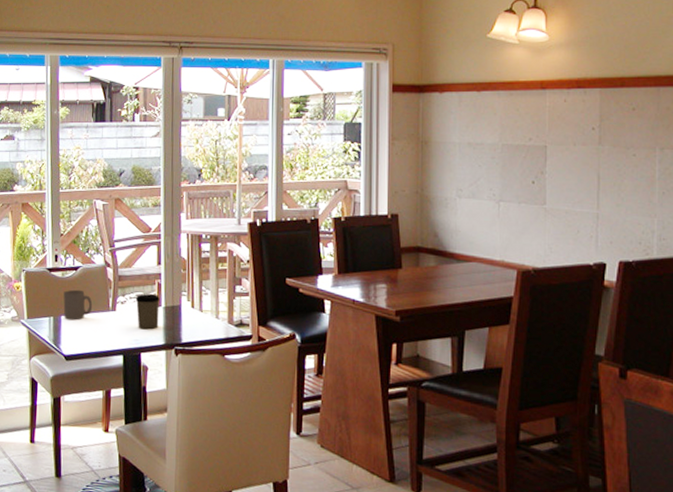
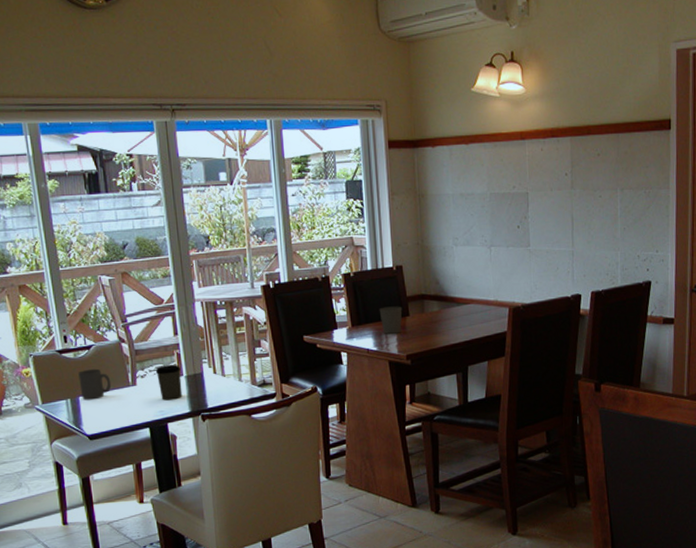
dixie cup: none [369,256,395,287] -> present [379,306,403,335]

